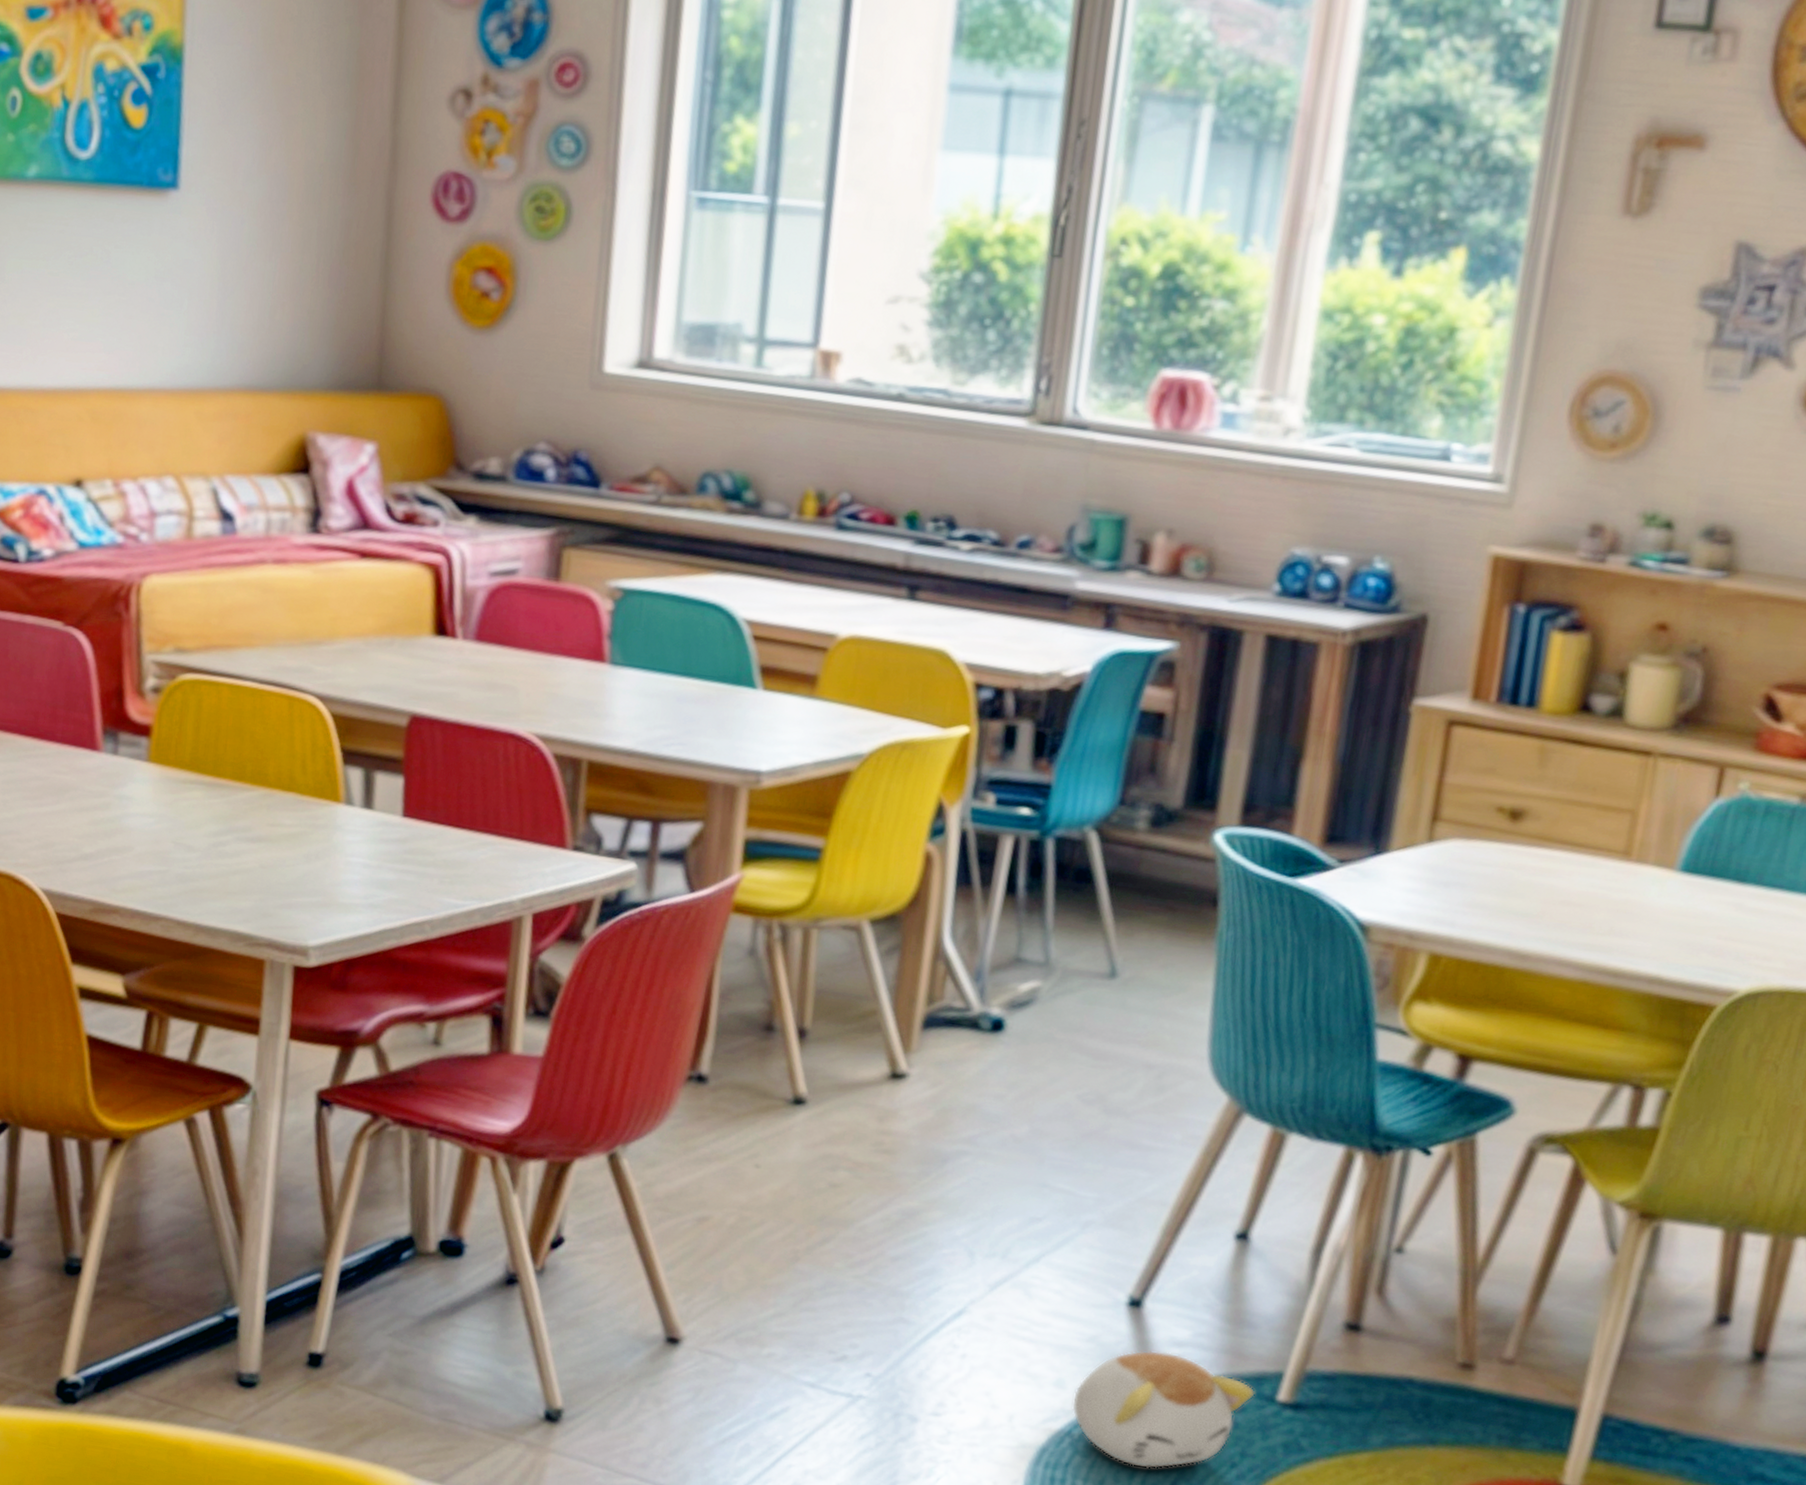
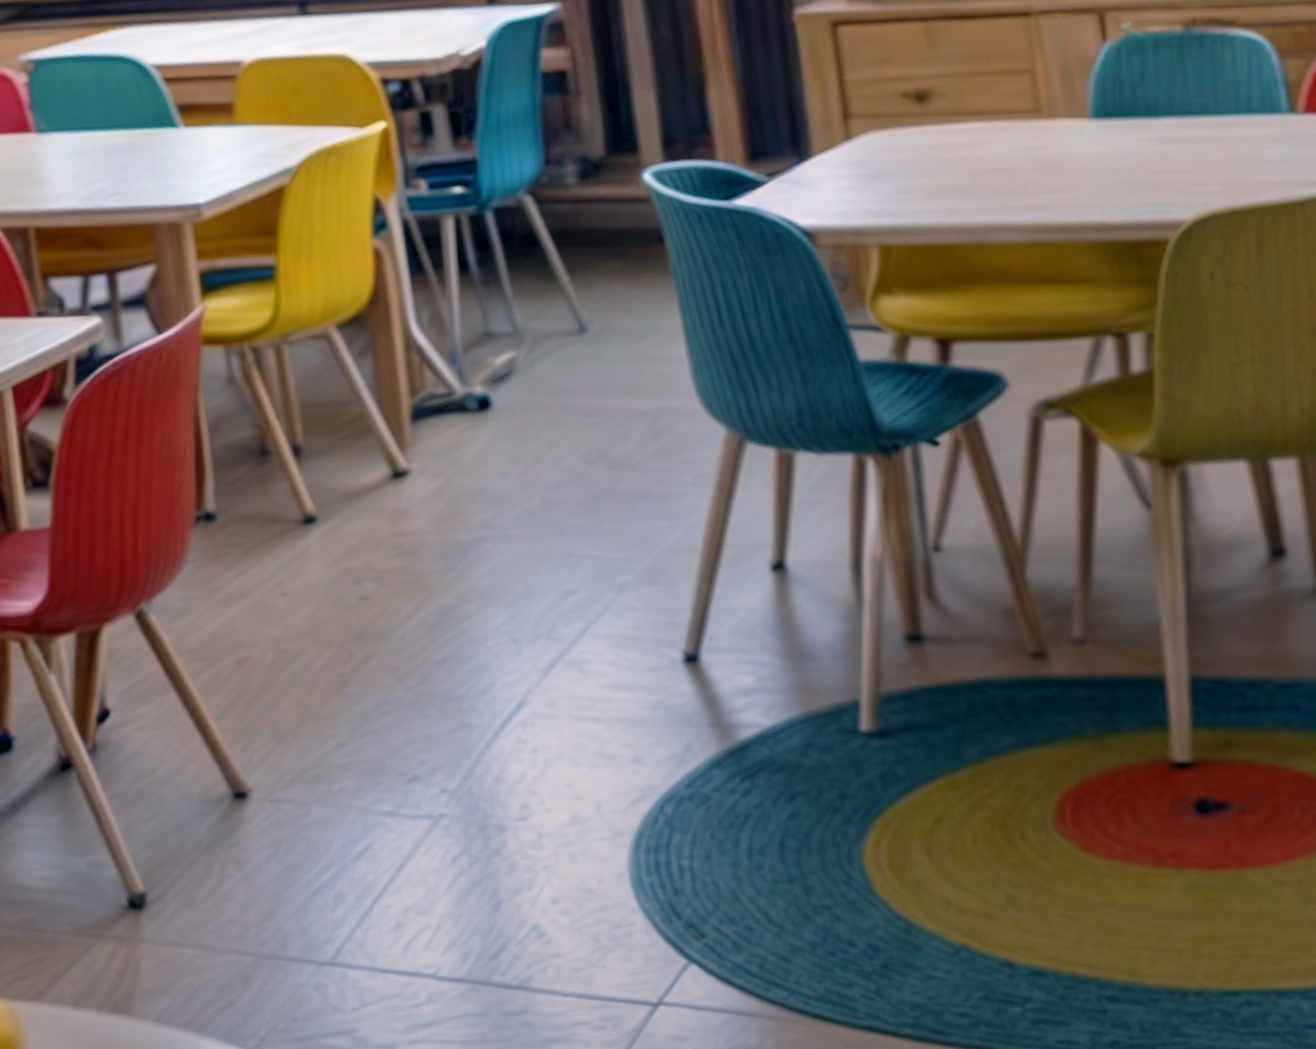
plush toy: present [1071,1350,1255,1469] -> none [654,703,837,834]

